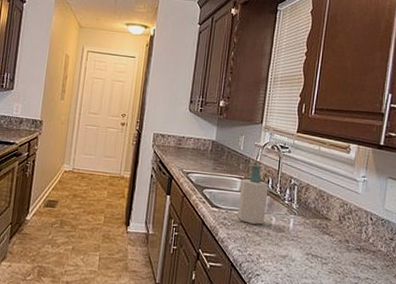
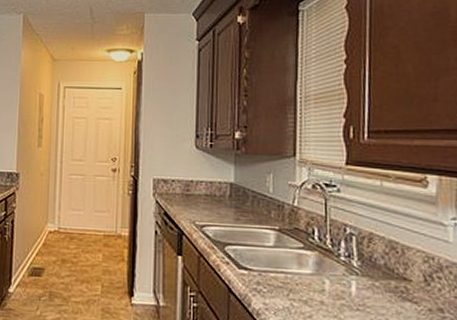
soap bottle: present [237,164,269,225] -> none [275,210,315,290]

